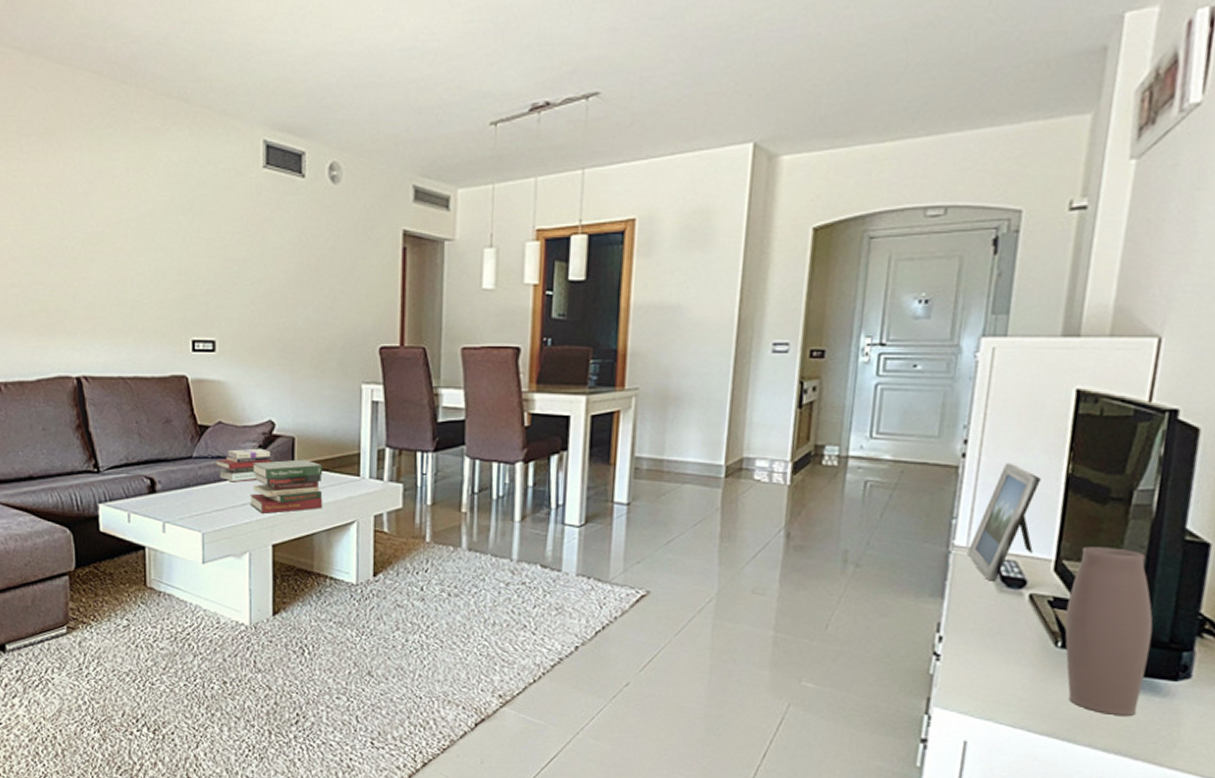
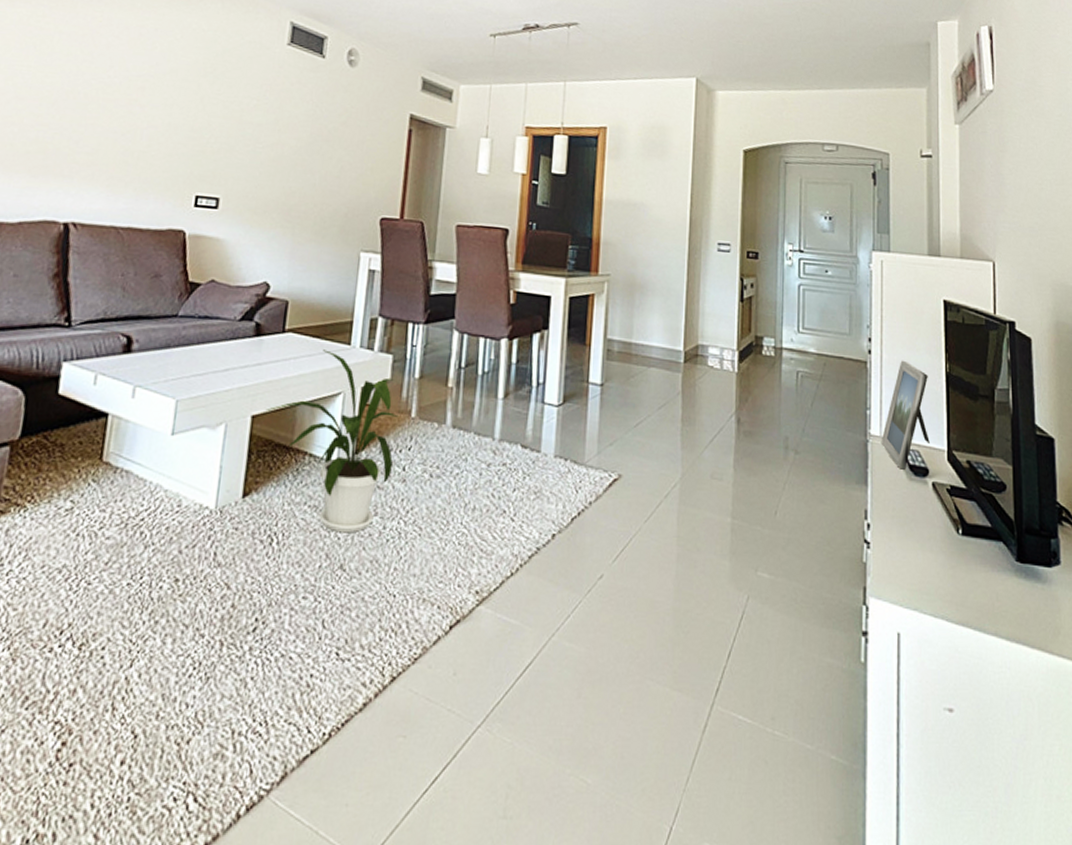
books: present [216,448,271,483] -> none [202,309,262,346]
books: present [250,459,323,514] -> none [233,324,315,381]
house plant: none [284,482,413,646] -> present [265,350,398,534]
vase: present [1064,547,1153,717] -> none [961,439,1028,604]

